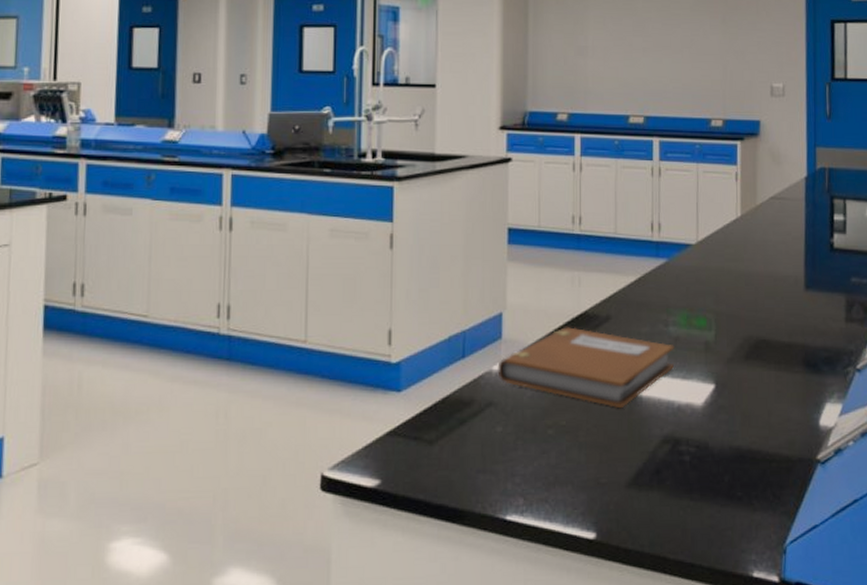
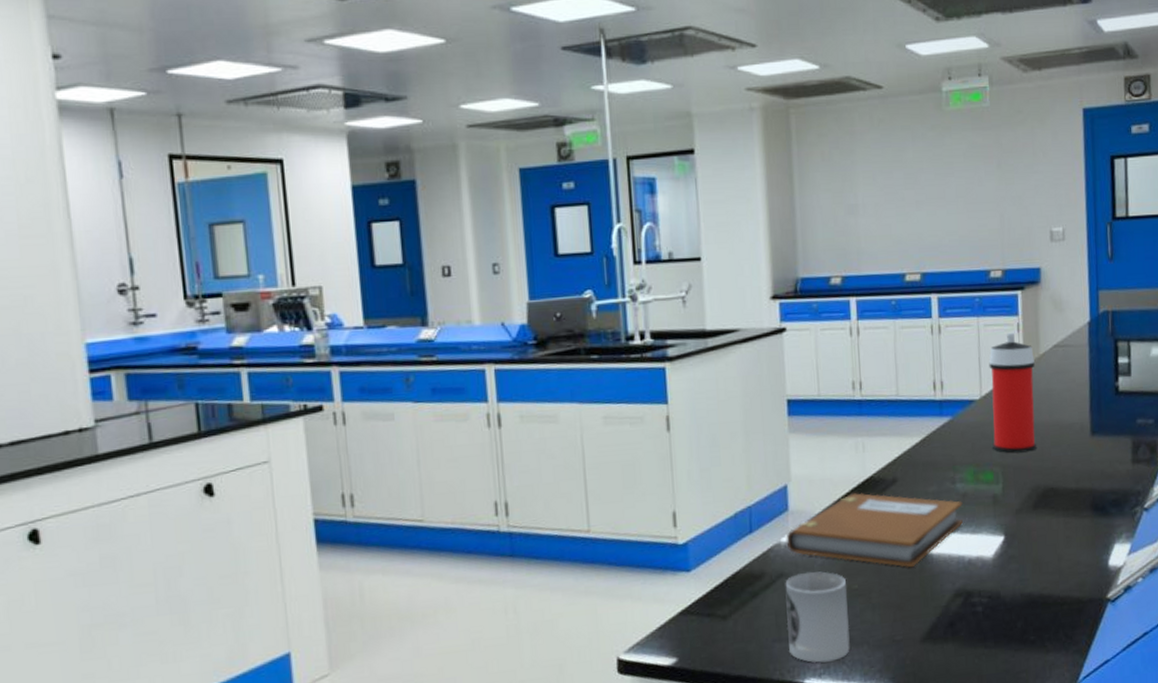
cup: none [492,403,555,499] -> present [785,571,850,663]
spray can: none [706,181,751,301] -> present [989,332,1037,454]

